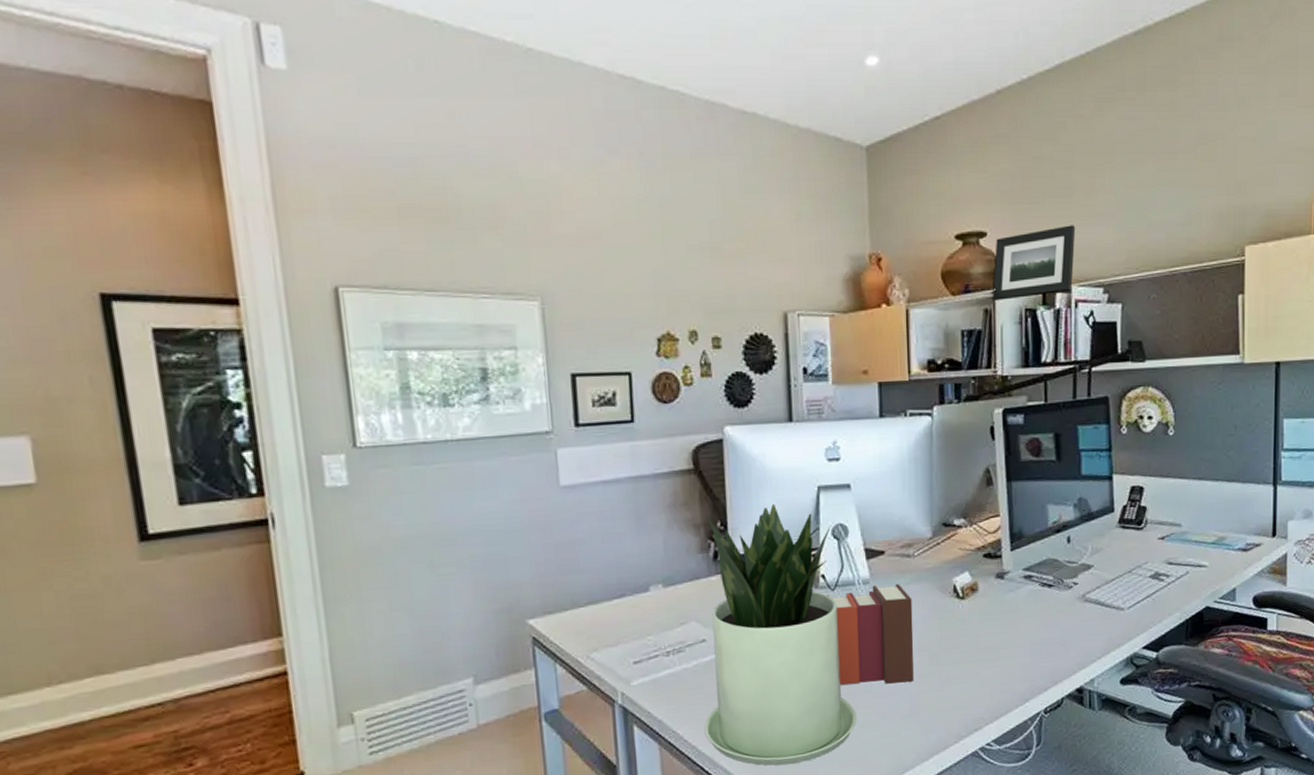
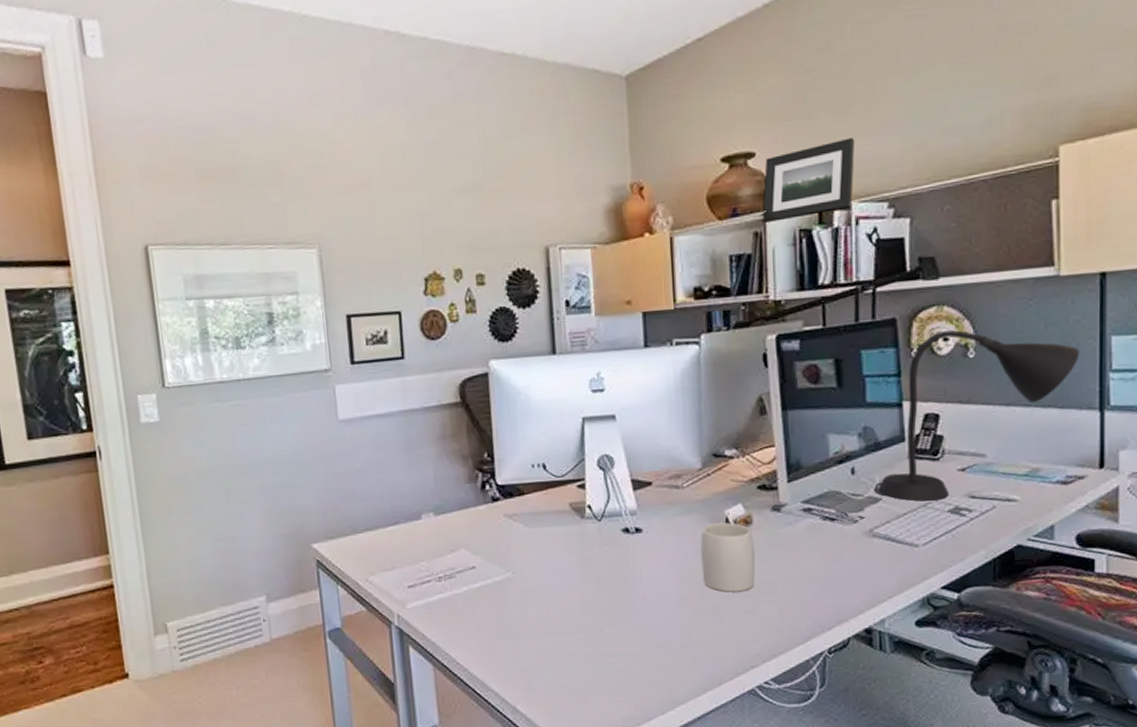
planter: present [704,504,857,766] -> none [475,436,626,692]
books: present [827,584,914,685] -> none [593,516,685,616]
mug: none [929,590,980,658] -> present [700,522,756,592]
desk lamp: none [1087,409,1259,568] -> present [874,330,1080,501]

